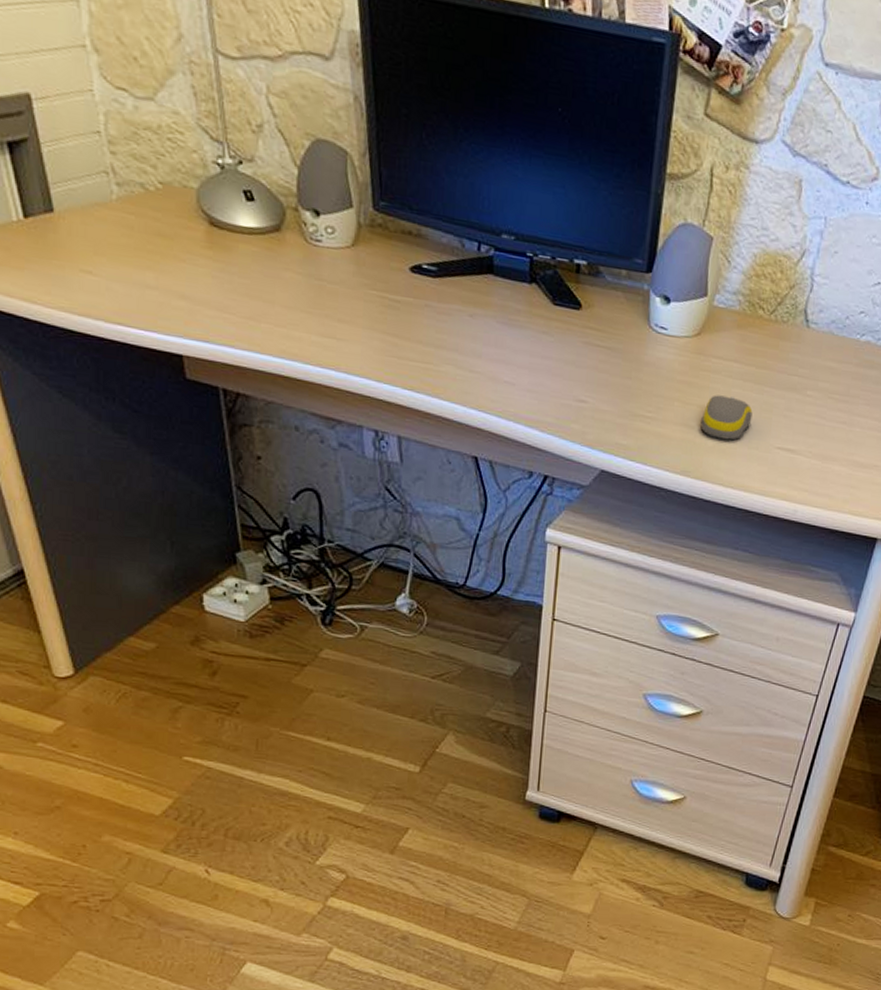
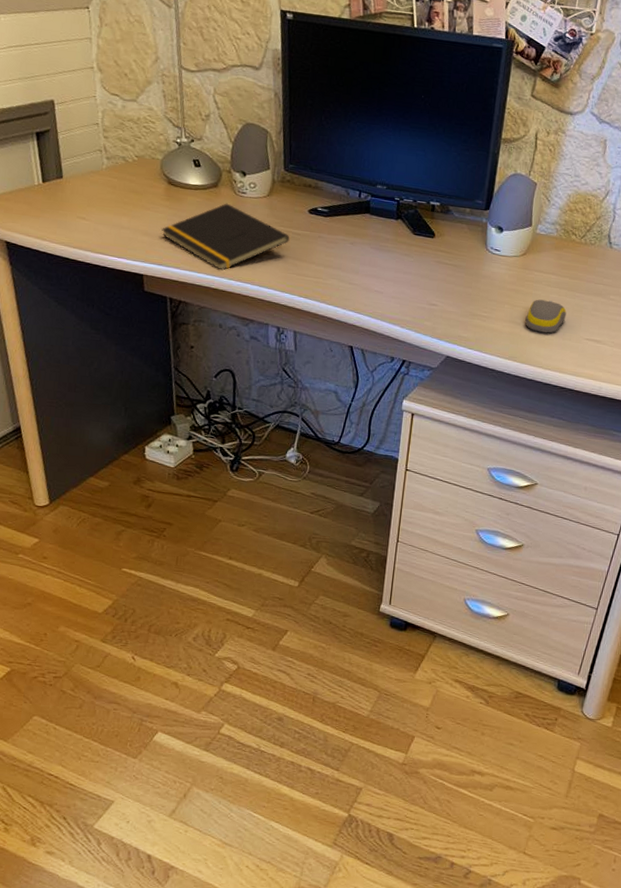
notepad: none [205,254,386,351] -> present [161,203,290,271]

